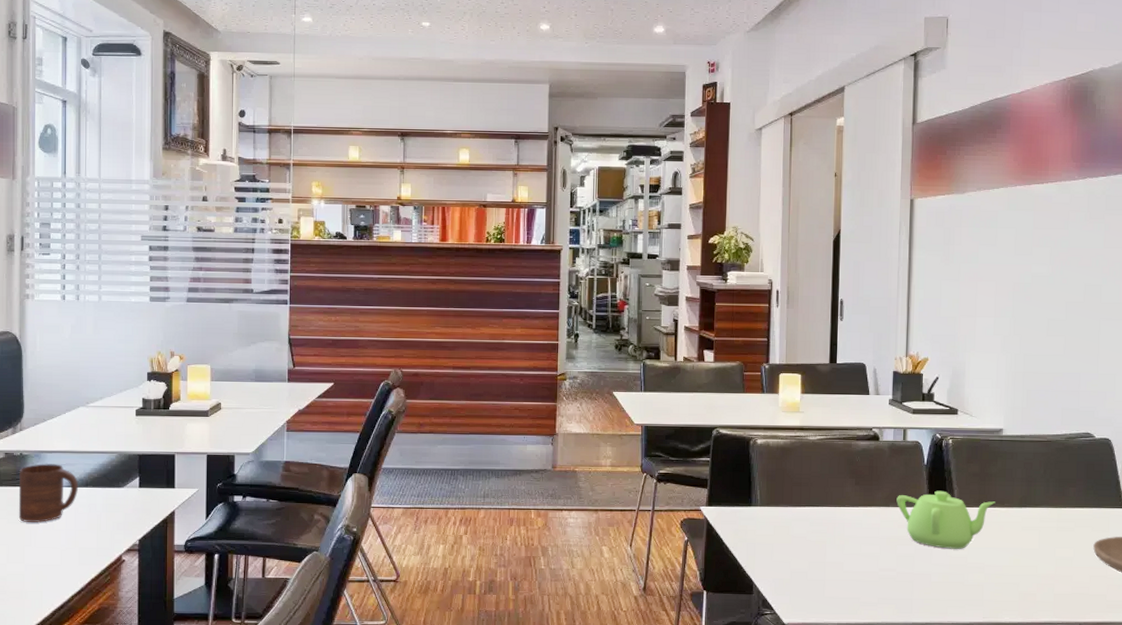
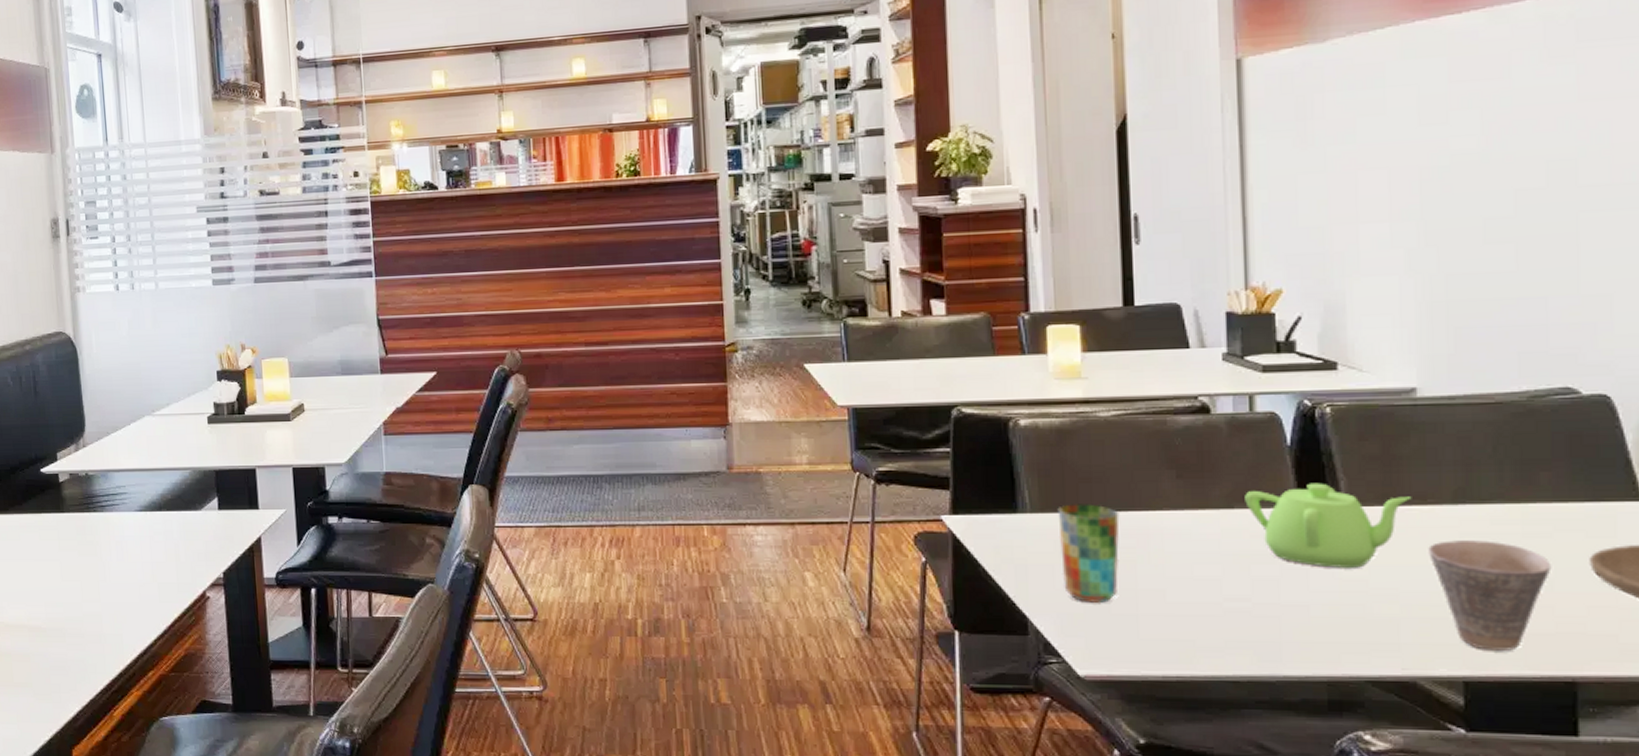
cup: present [18,464,79,522] -> none [86,484,152,554]
cup: none [778,501,818,571] -> present [1057,504,1120,603]
cup: none [1003,531,1072,605] -> present [1428,540,1552,651]

